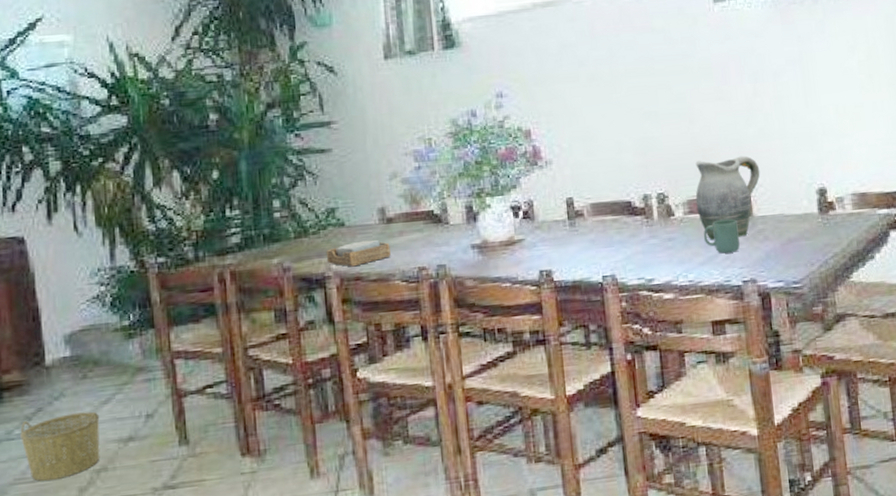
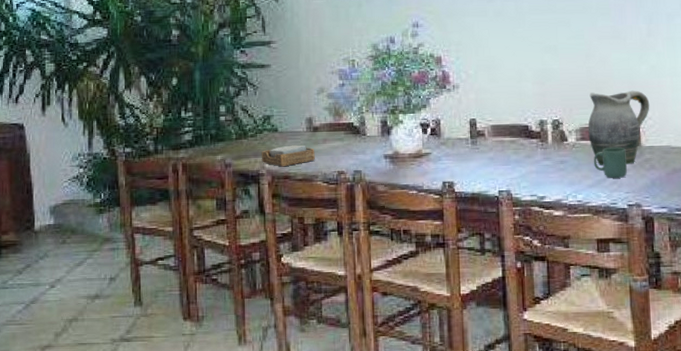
basket: present [20,411,100,481] -> none [13,271,74,324]

